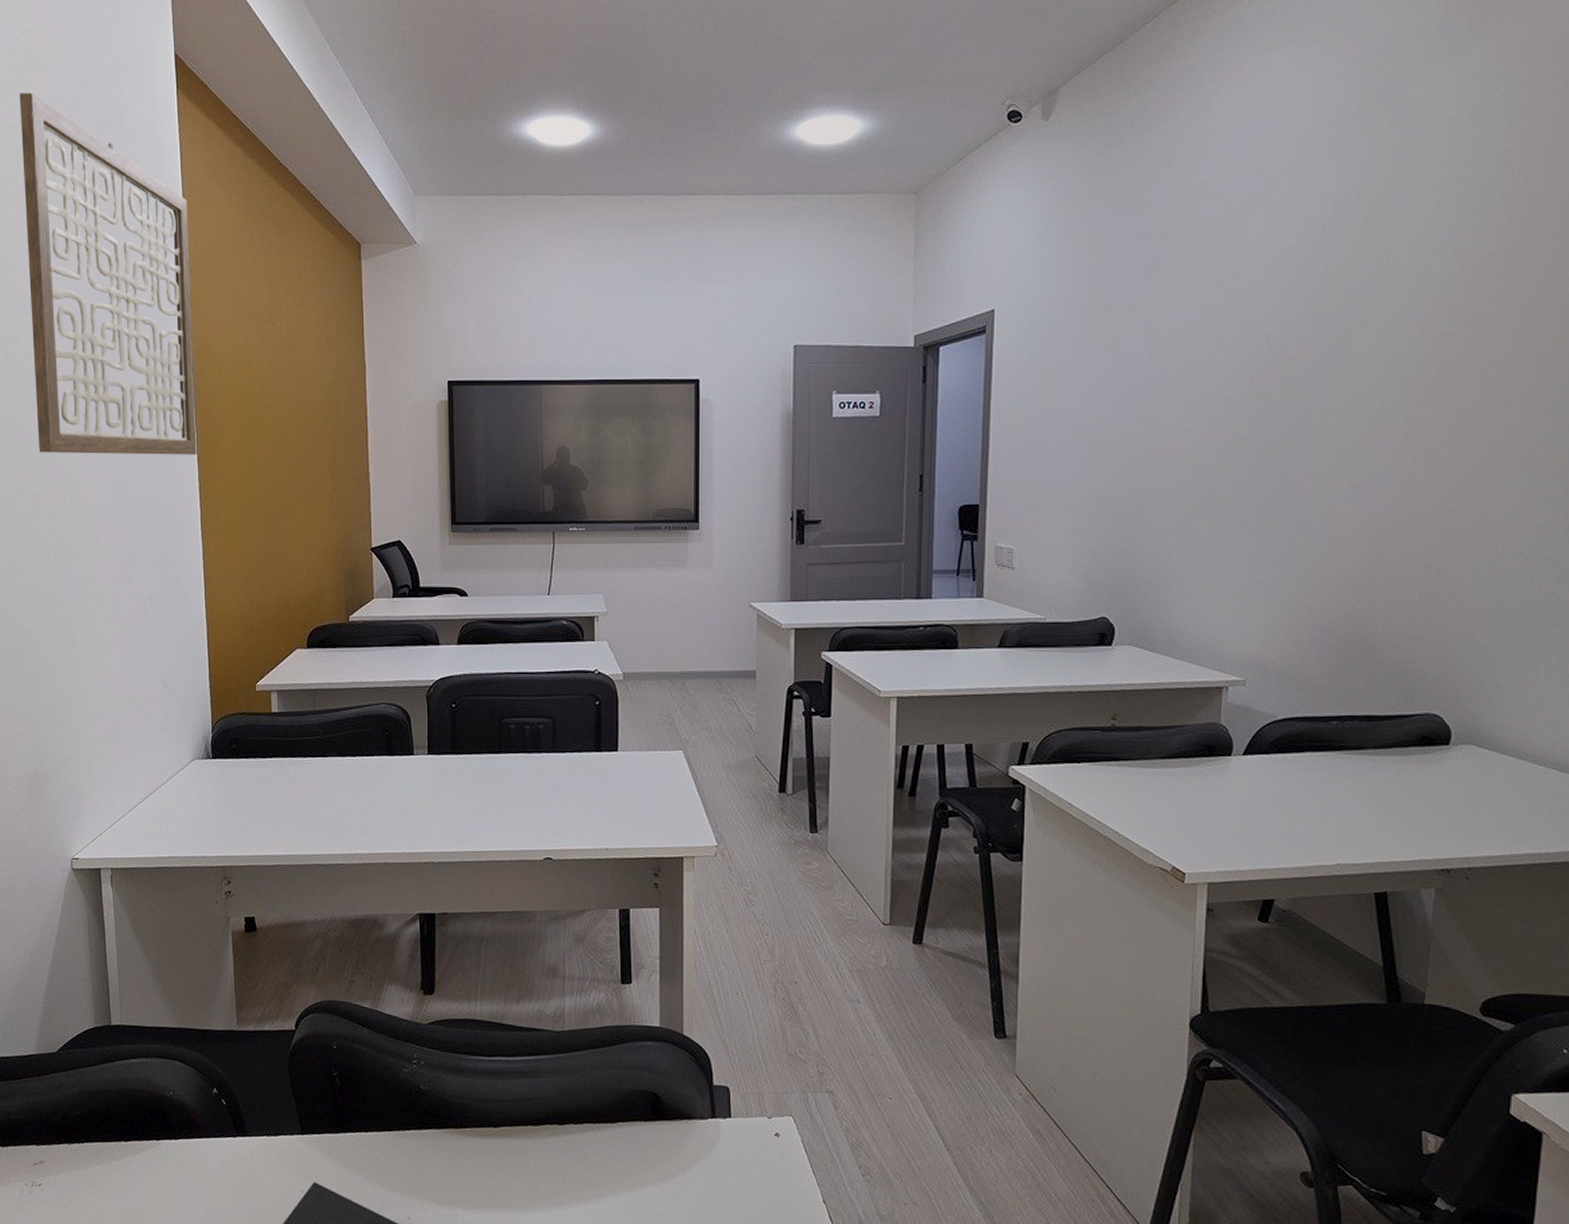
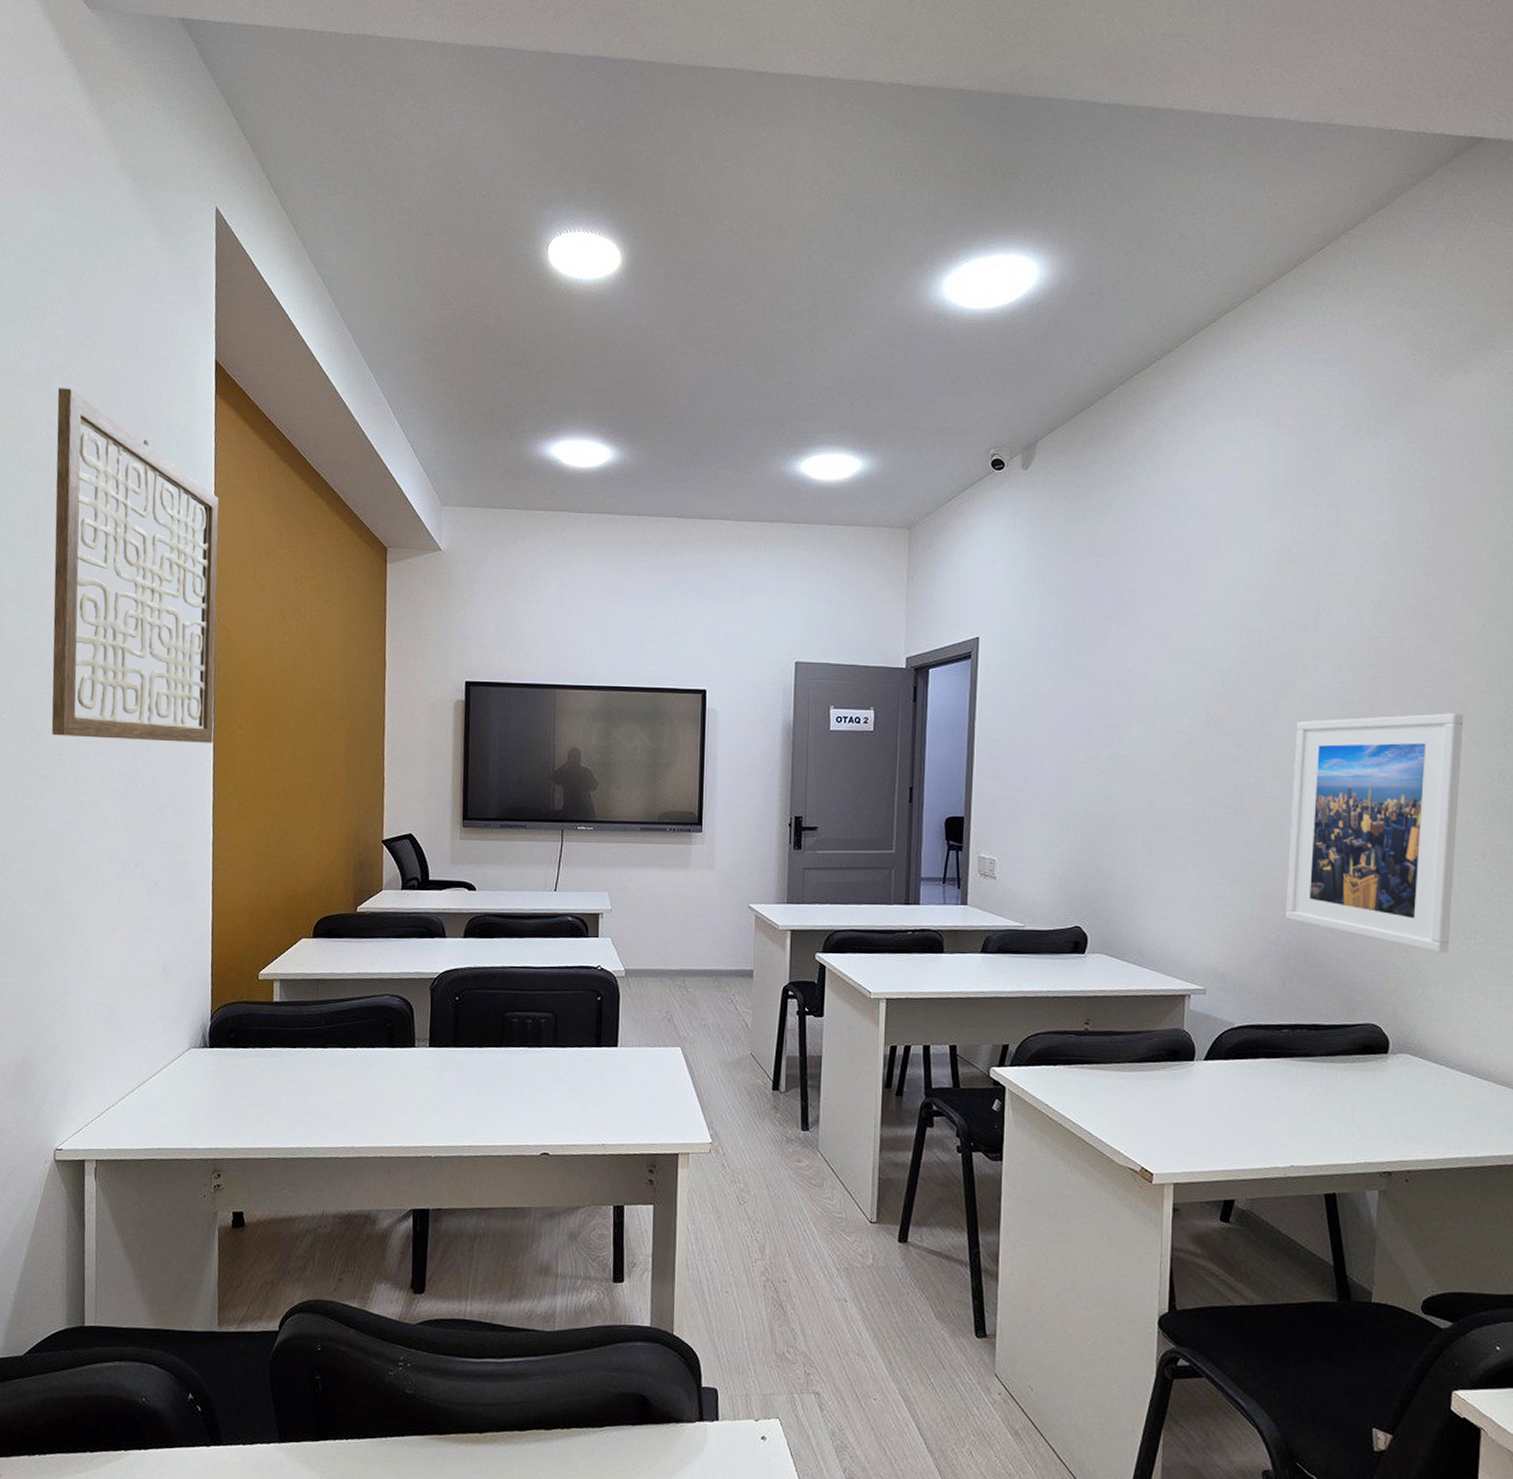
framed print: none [1336,371,1549,636] -> present [1285,713,1464,953]

